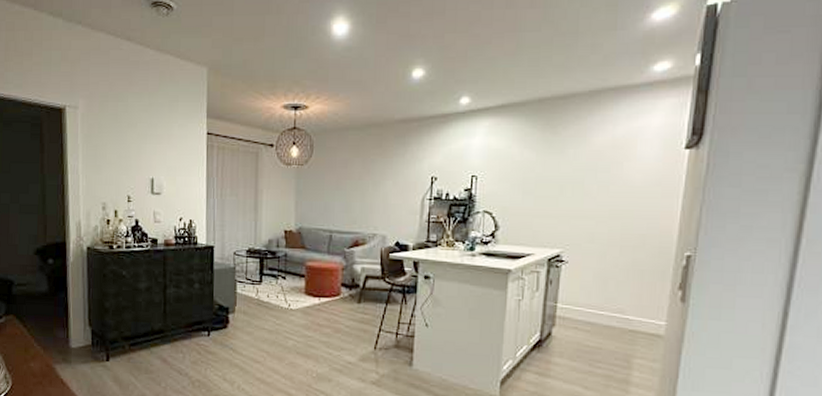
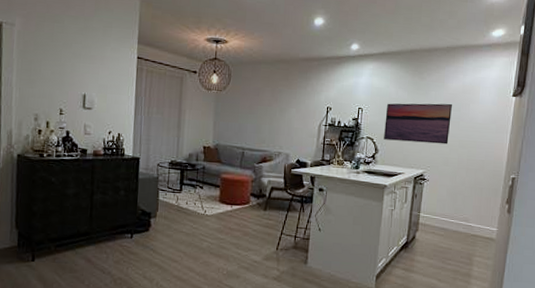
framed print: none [506,163,598,216] -> present [384,103,452,145]

